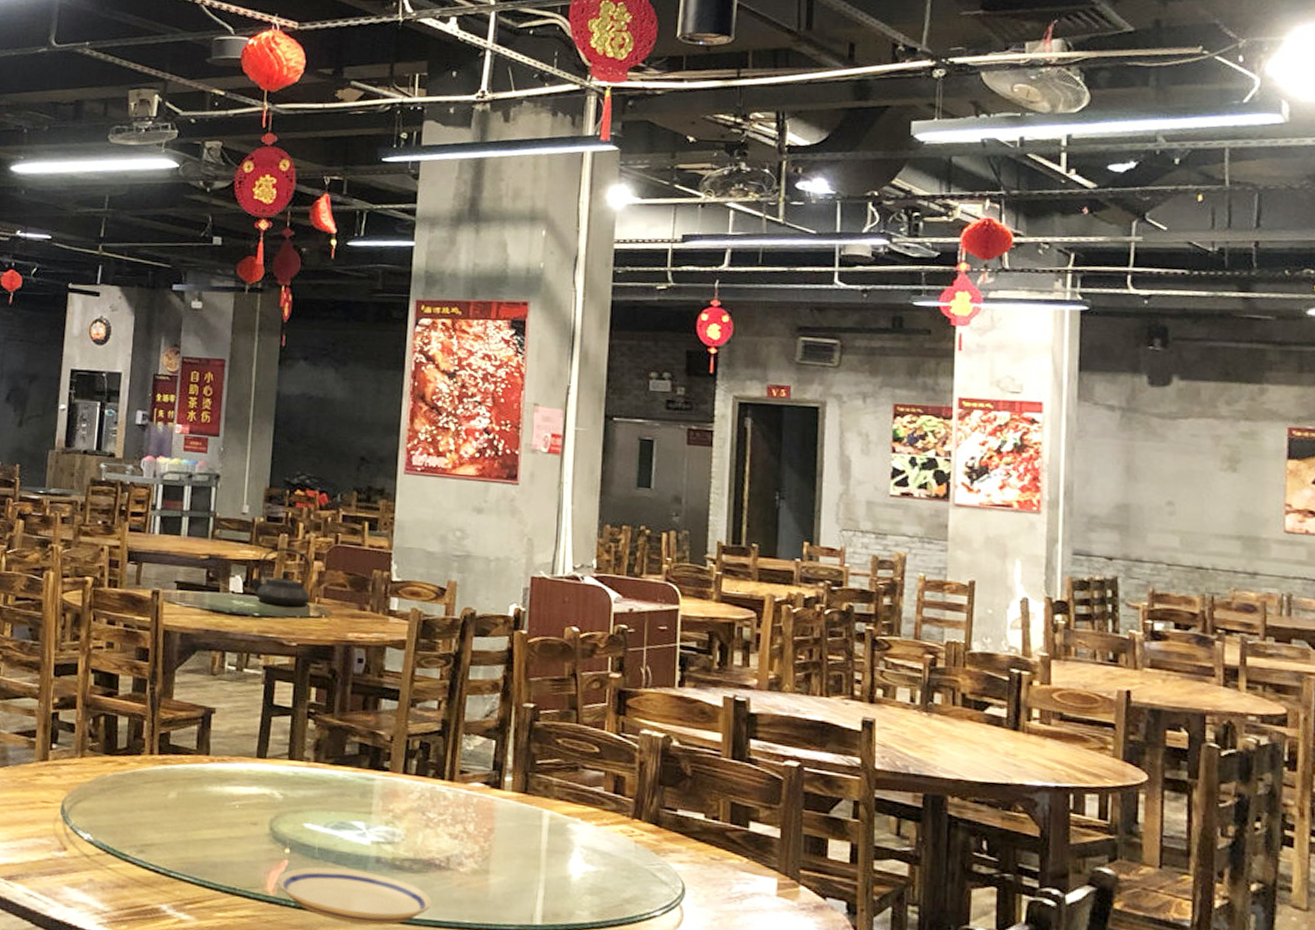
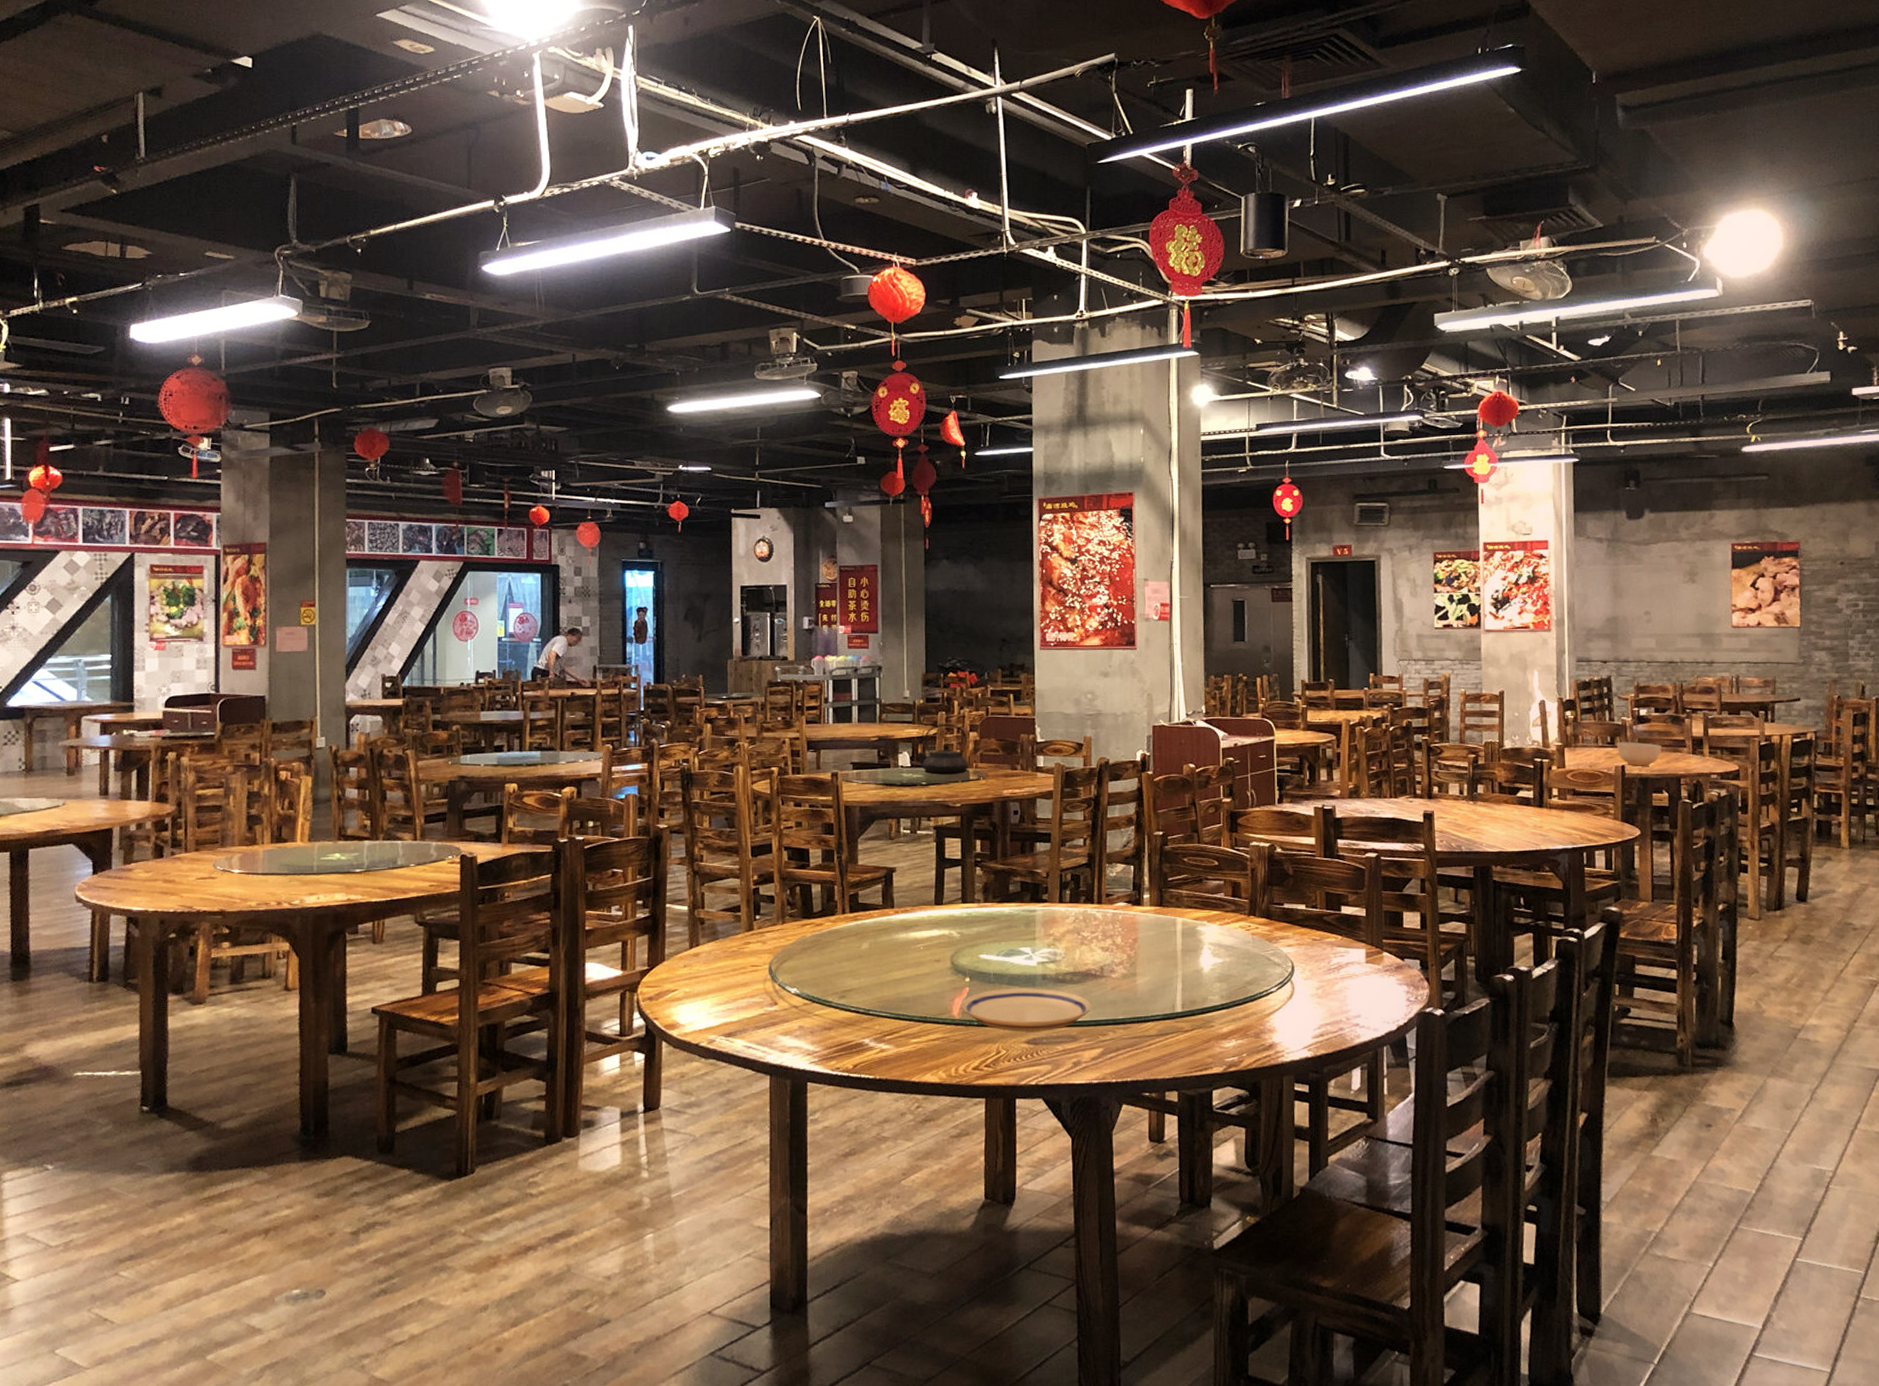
bowl: none [1121,660,1183,695] -> present [1617,742,1662,766]

